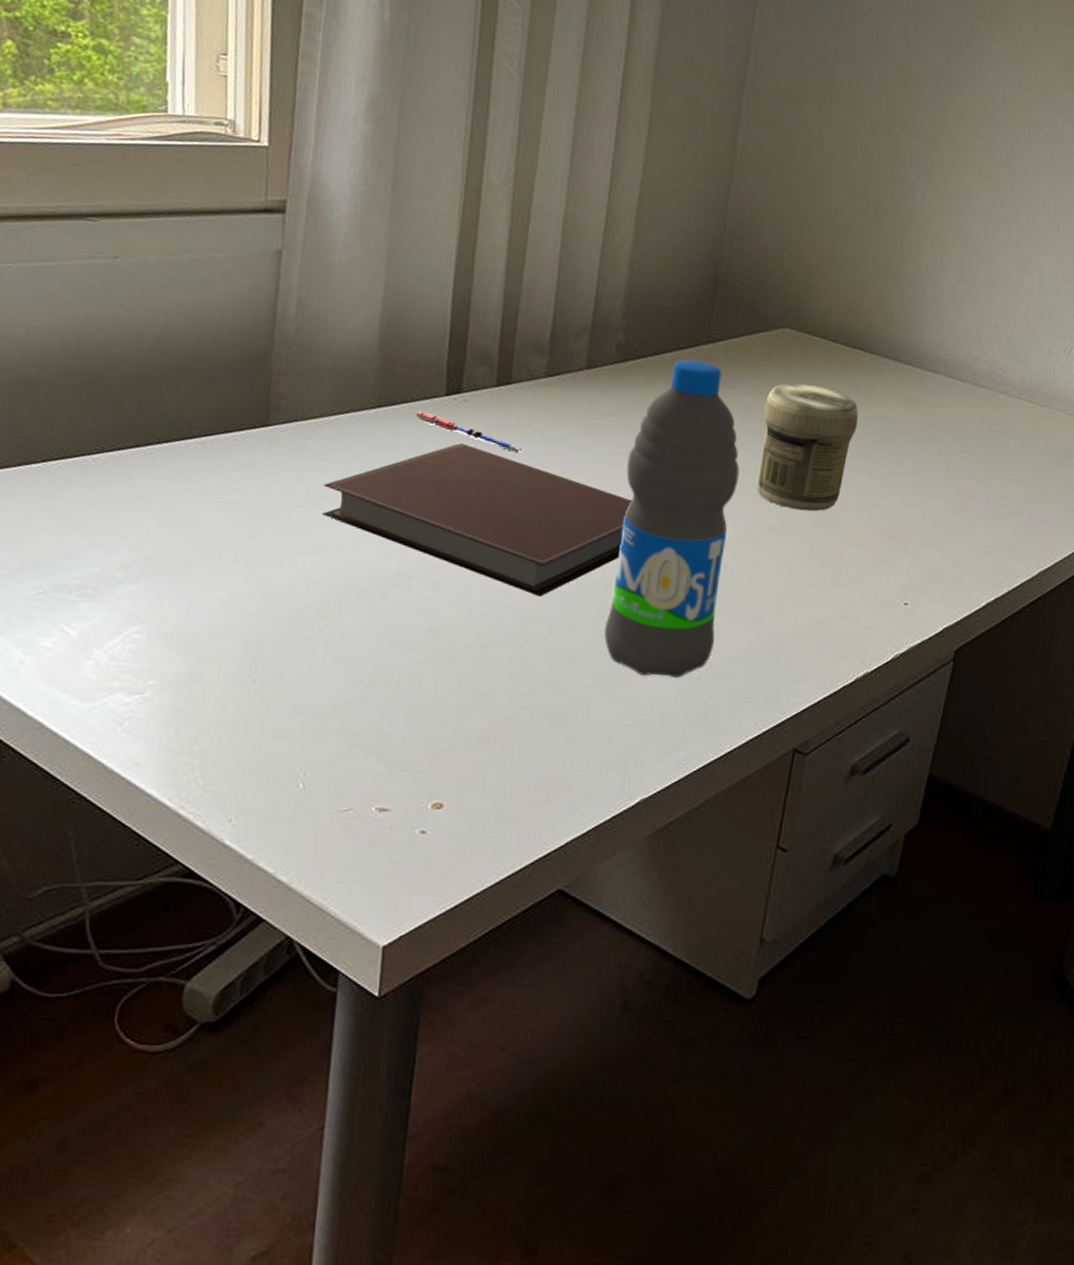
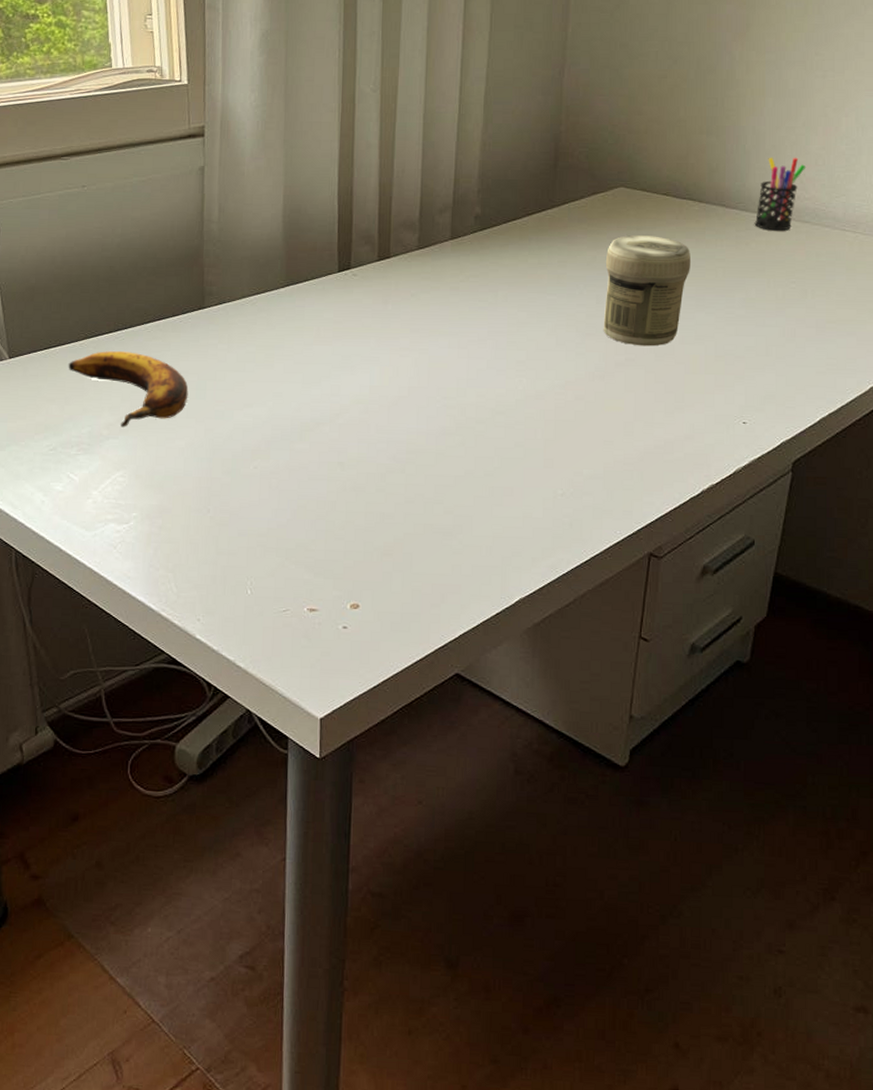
banana: none [73,469,239,570] -> present [68,351,189,428]
notebook: present [322,442,633,597] -> none [250,310,497,433]
pen: present [415,411,522,452] -> none [315,286,402,314]
water bottle: present [604,359,740,678] -> none [480,223,587,495]
pen holder: none [928,311,986,394] -> present [754,157,806,231]

